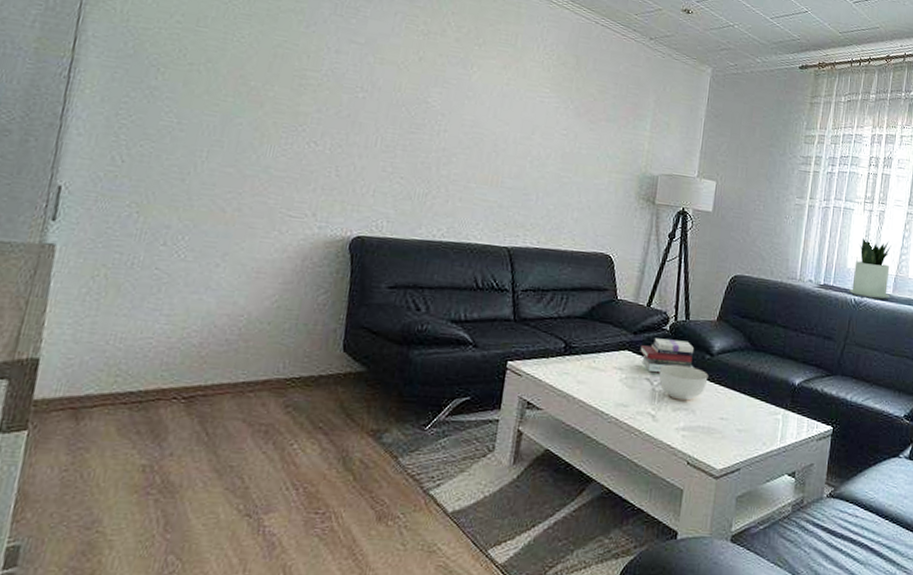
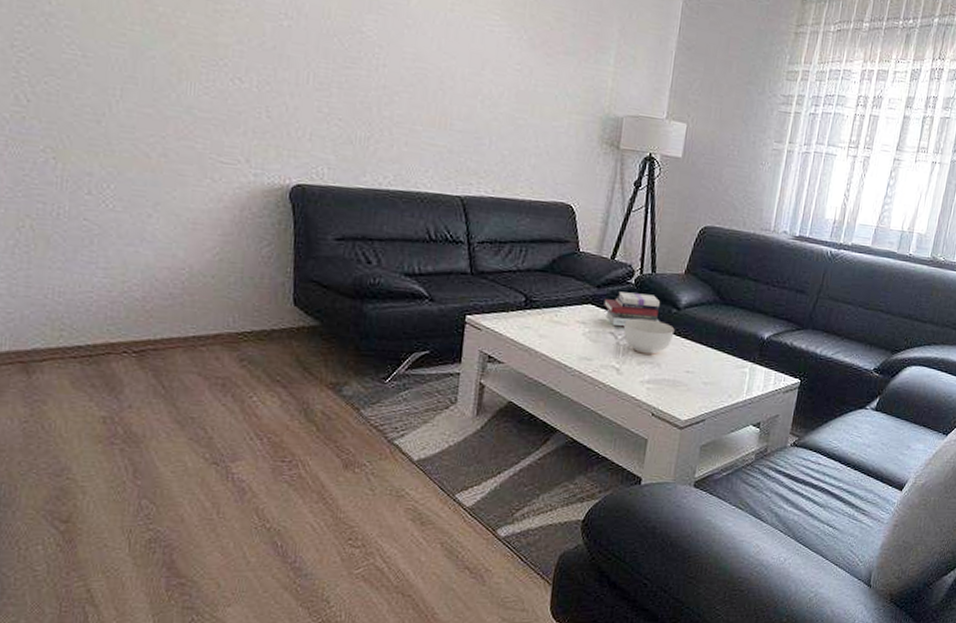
planter: present [849,238,891,300] -> none [825,186,874,252]

